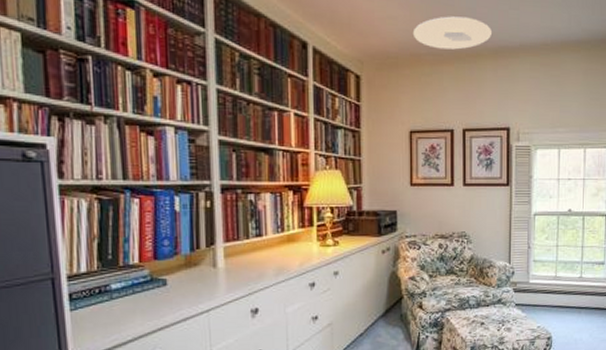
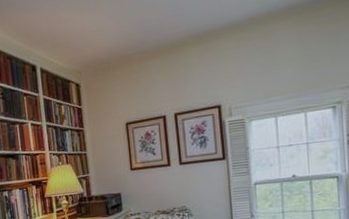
ceiling light: present [412,16,491,50] -> none [120,12,194,47]

